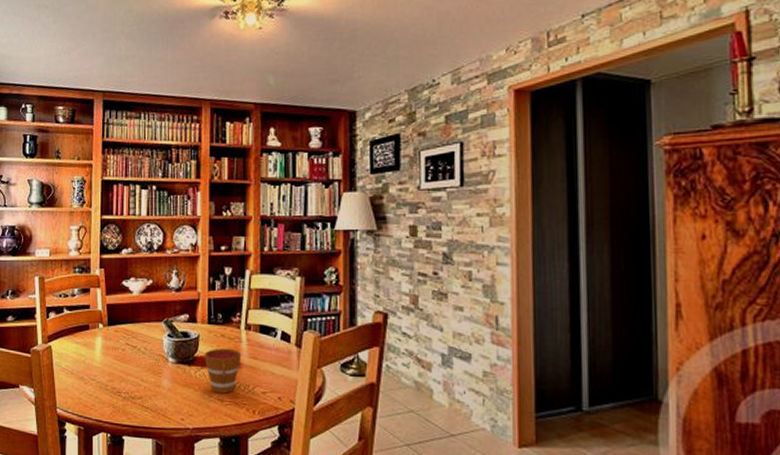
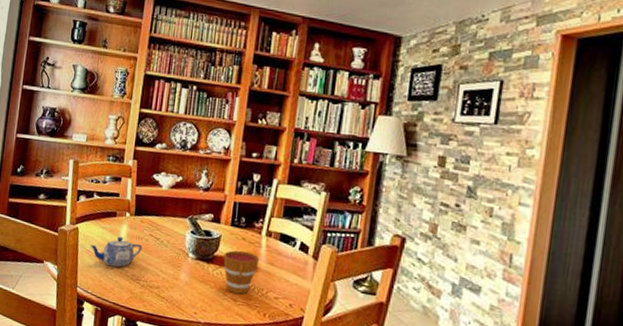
teapot: none [65,350,120,382] -> present [89,236,143,267]

